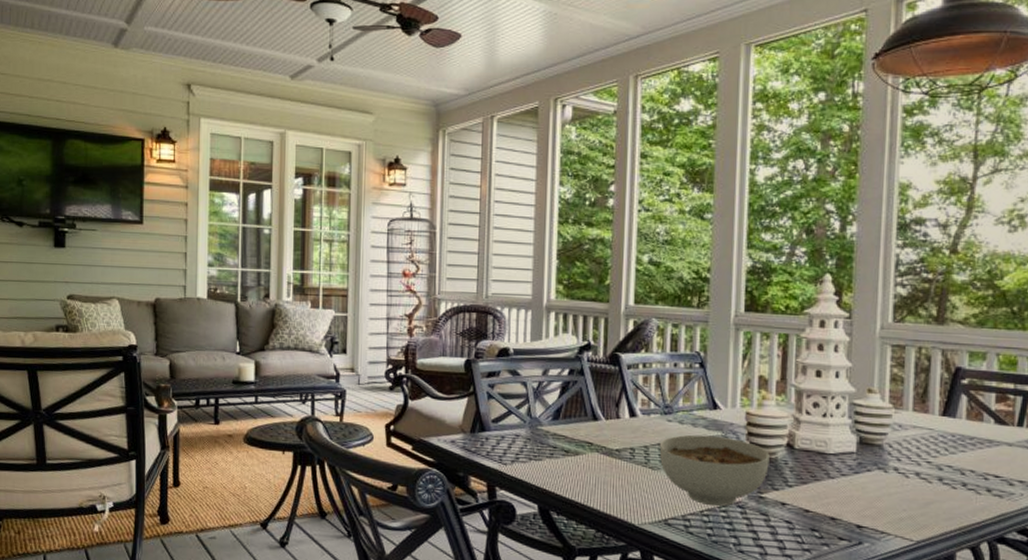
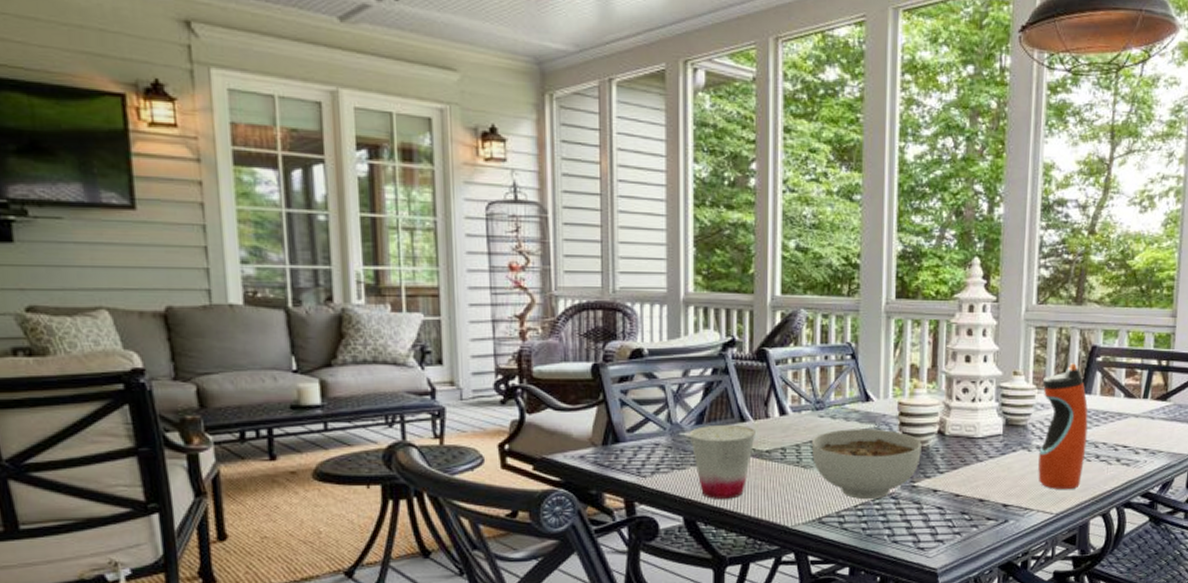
cup: none [546,421,607,492] -> present [689,424,755,499]
water bottle: none [895,384,953,517] -> present [1038,363,1088,490]

